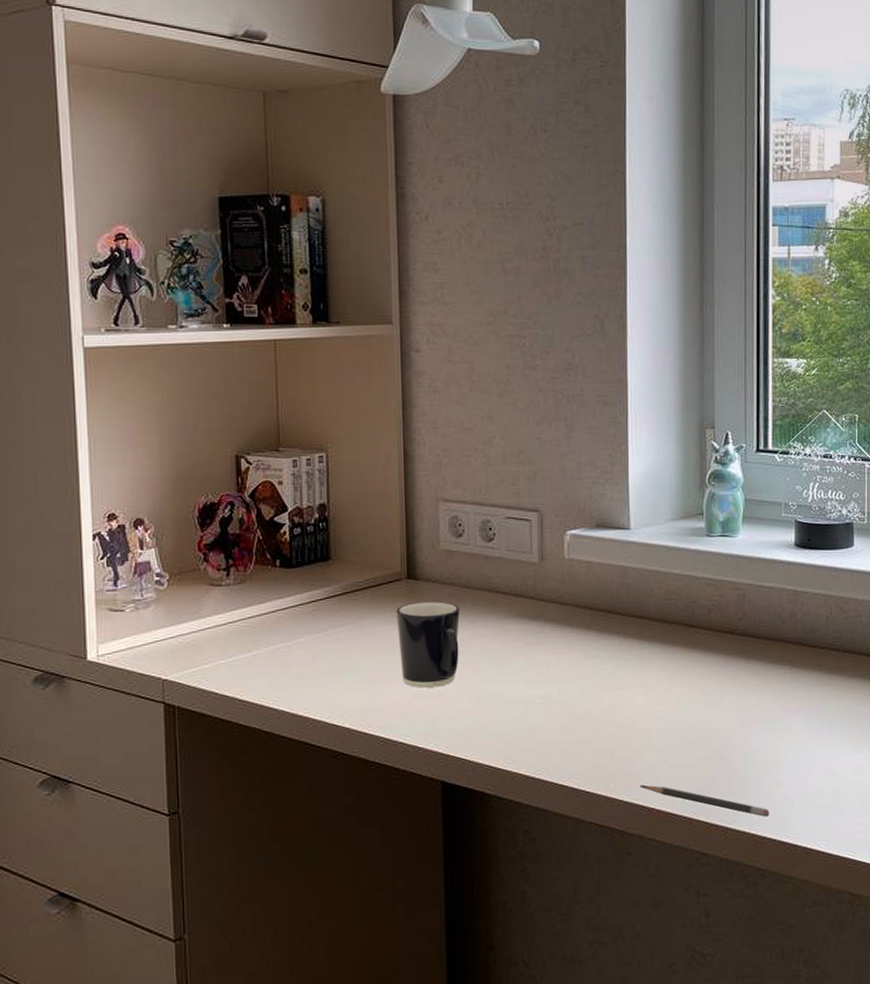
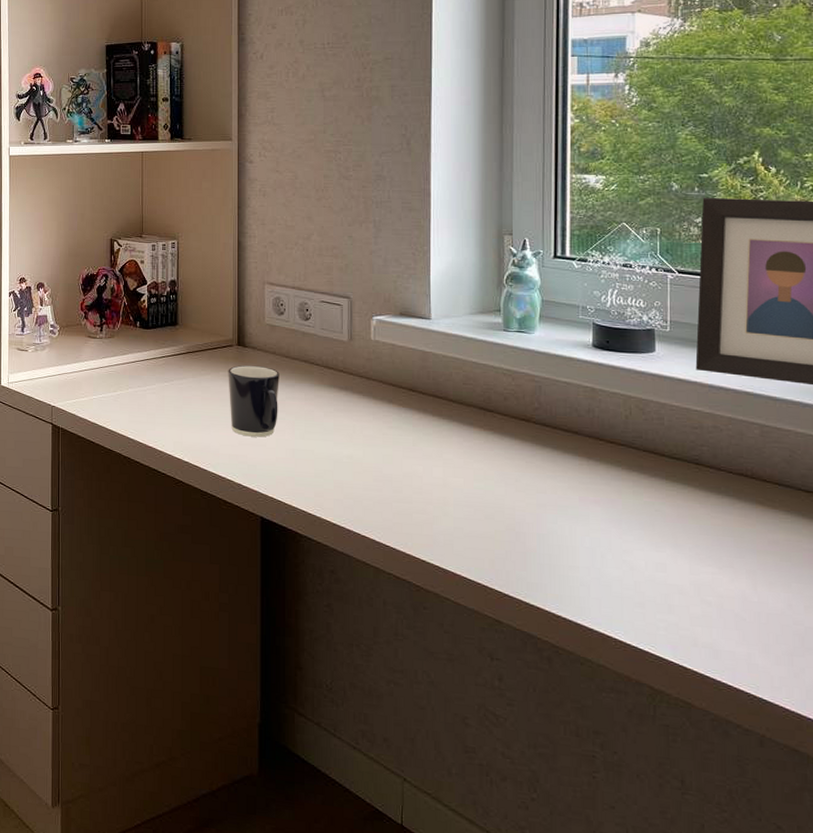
pencil: present [639,784,770,817] -> none [436,547,565,597]

